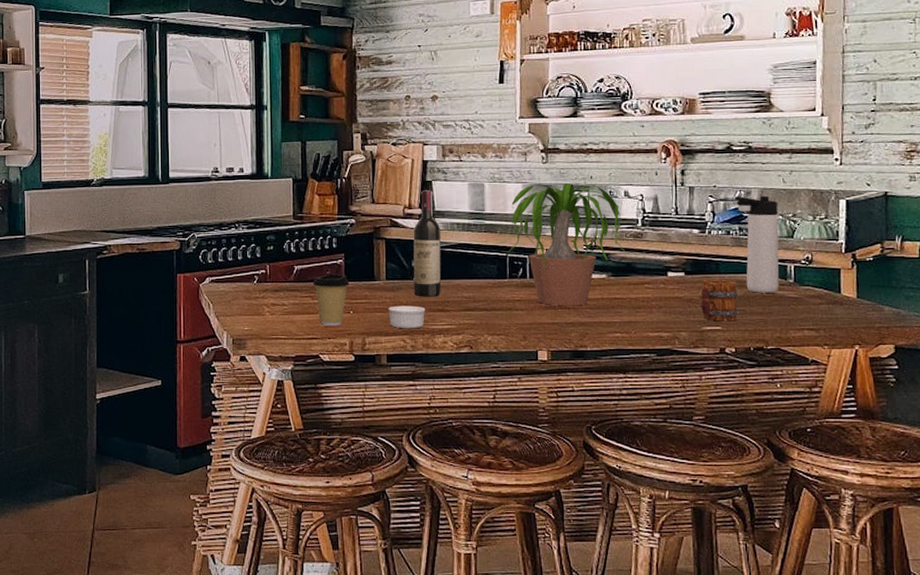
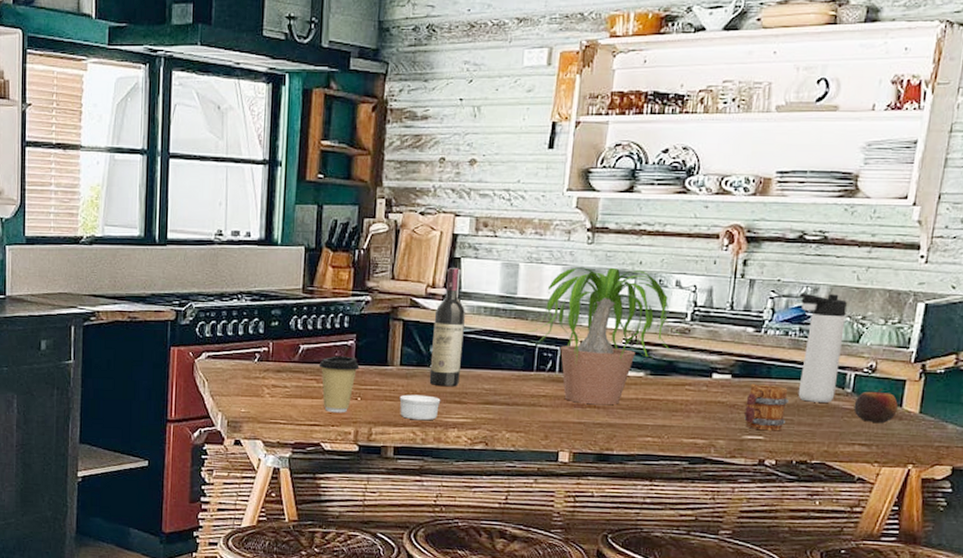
apple: none [798,277,837,308] -> present [853,388,898,423]

